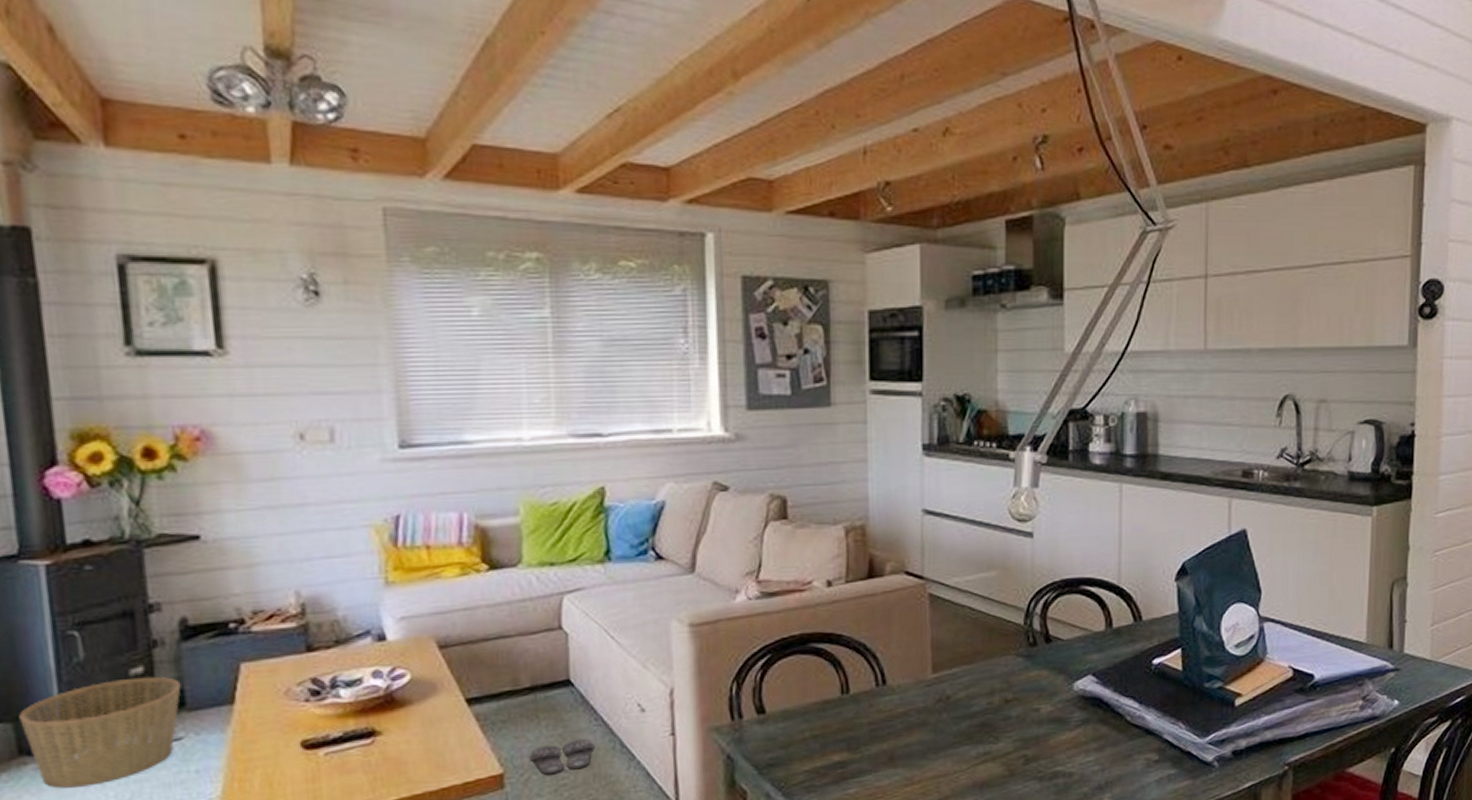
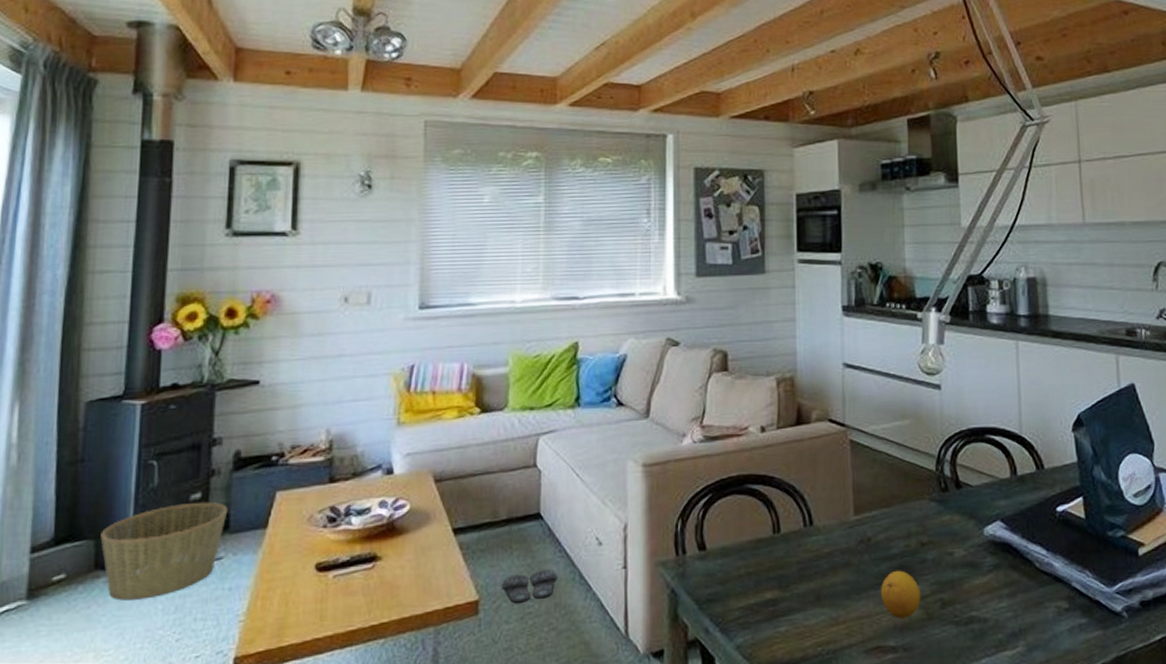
fruit: none [959,728,1003,776] -> present [880,570,921,619]

